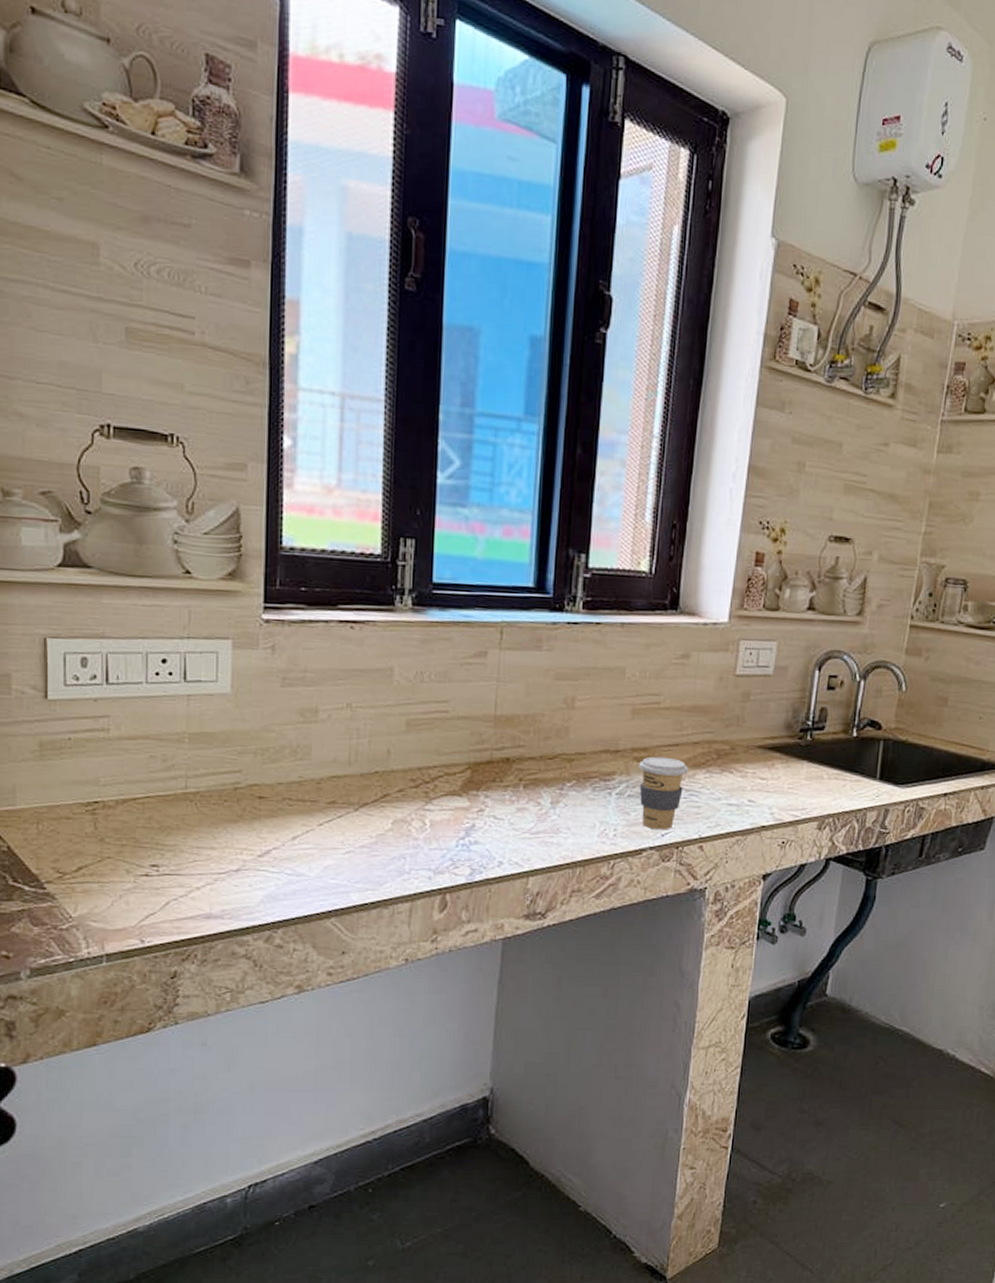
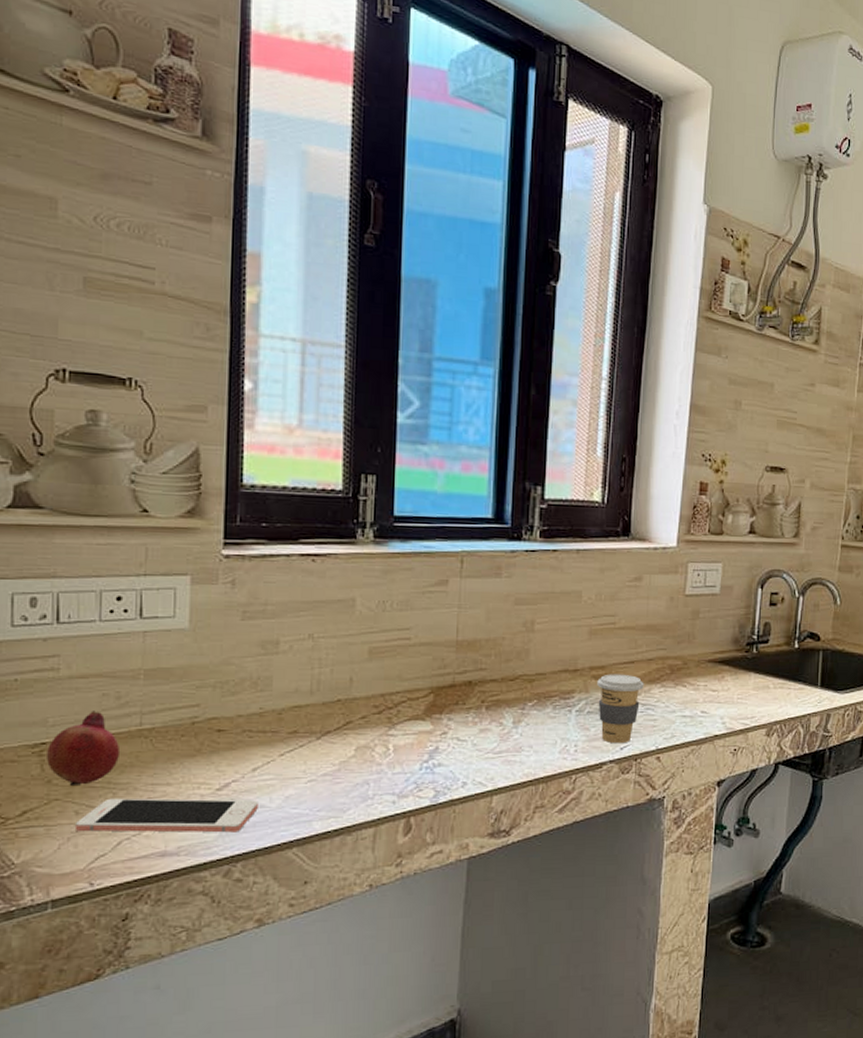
fruit: none [100,772,168,846] -> present [47,711,121,787]
cell phone: none [126,859,298,899] -> present [74,798,258,833]

